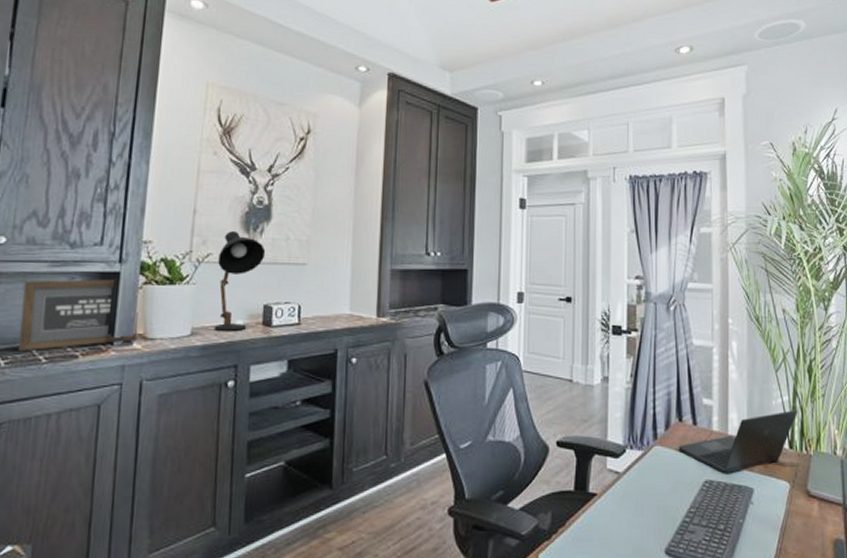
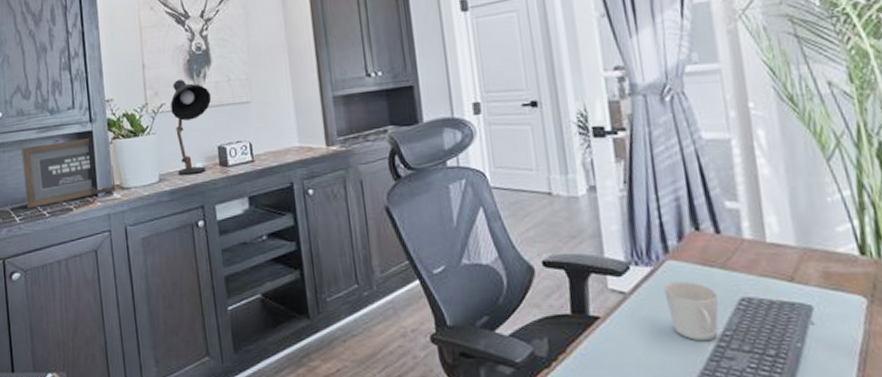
cup: none [649,464,689,517] -> present [663,281,719,342]
laptop: present [678,410,798,474] -> none [698,206,868,290]

